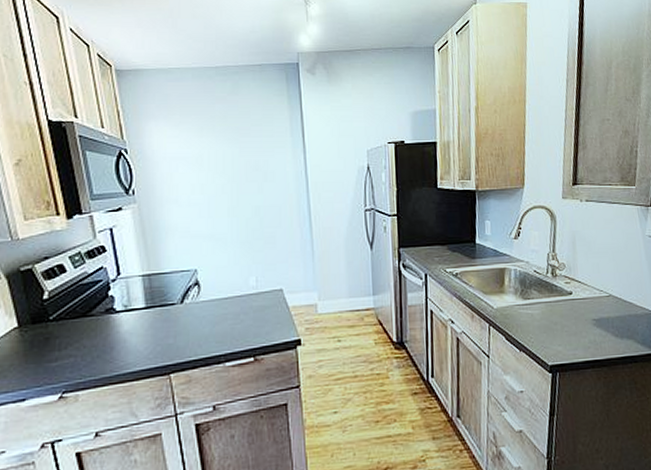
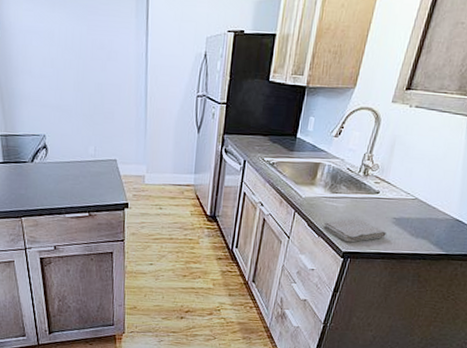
washcloth: none [522,325,590,354] -> present [323,219,386,243]

